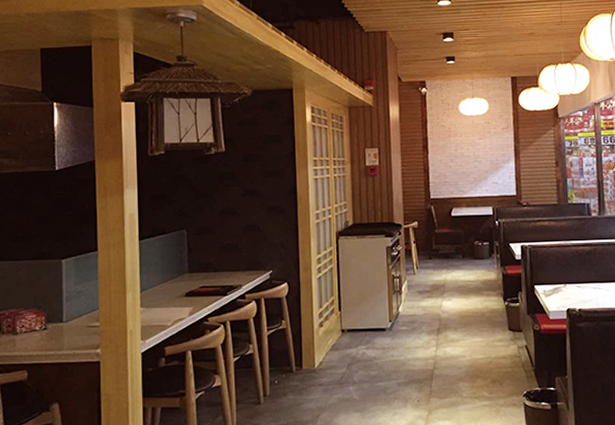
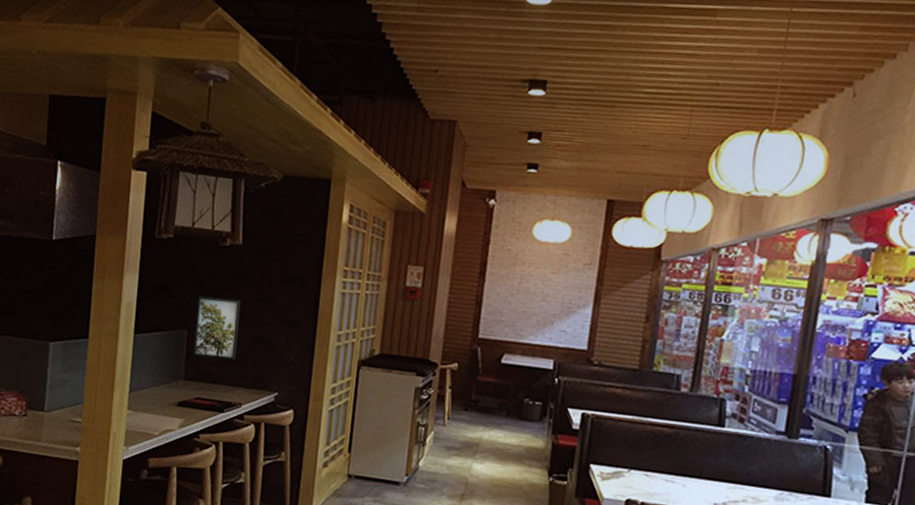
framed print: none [193,197,231,251] -> present [193,295,241,360]

